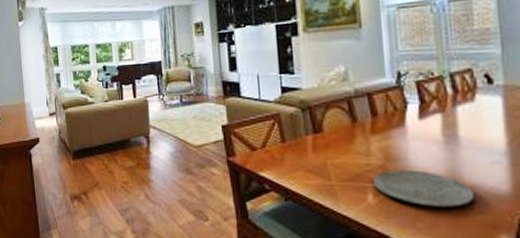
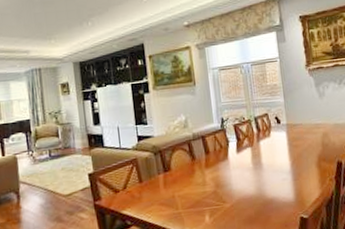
plate: present [374,170,474,208] -> none [209,192,273,219]

